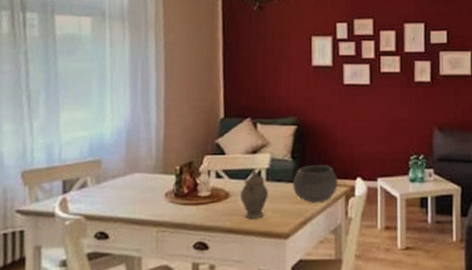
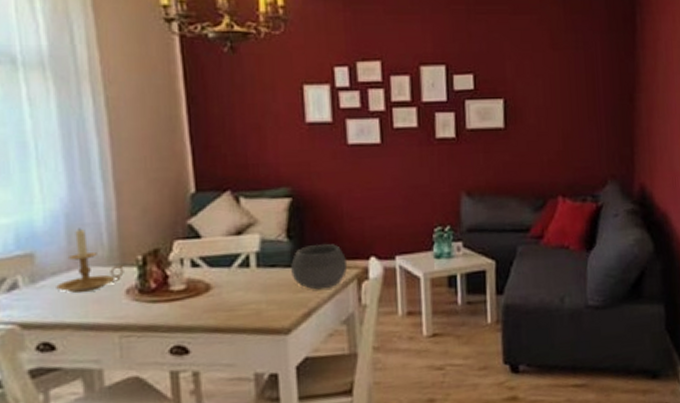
candle holder: none [114,142,165,193] -> present [56,228,124,293]
teapot: present [239,169,268,219] -> none [223,253,261,315]

